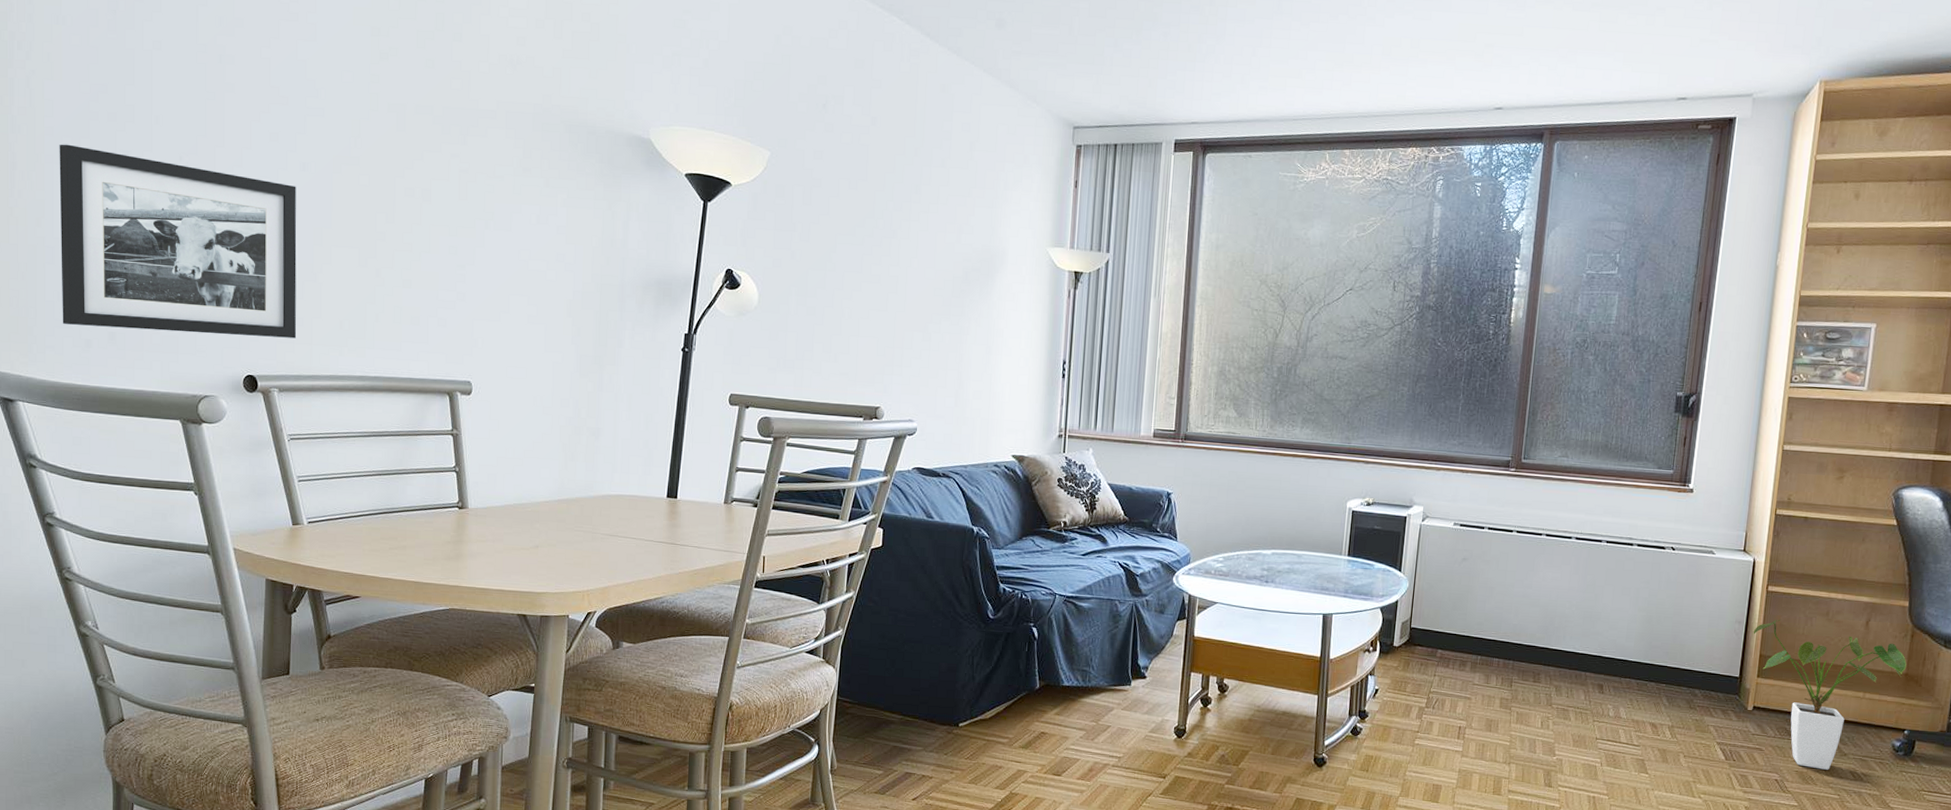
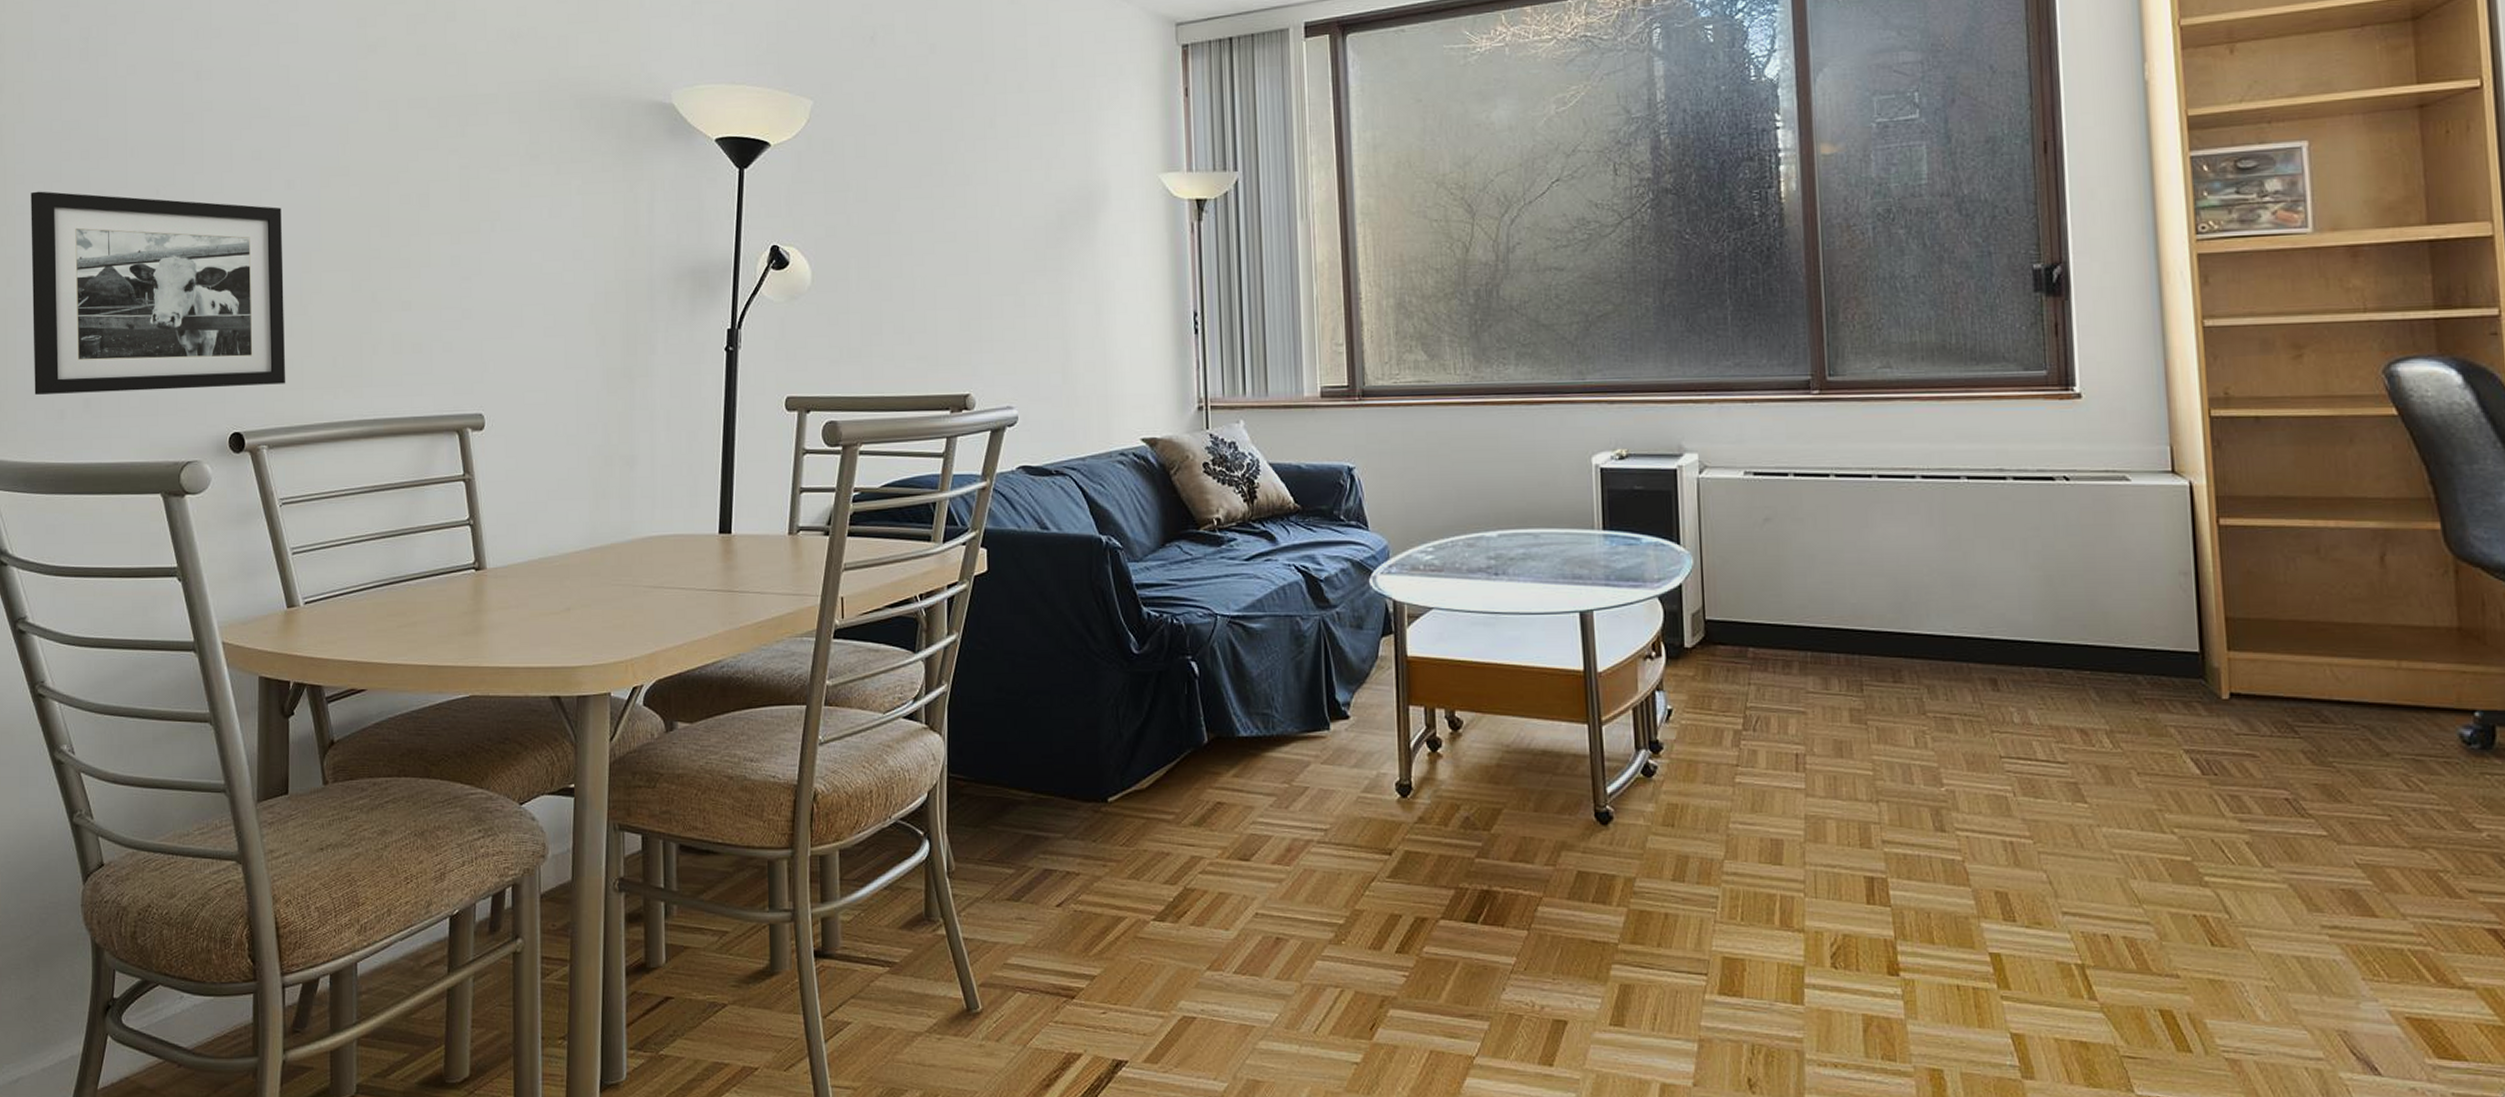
house plant: present [1753,619,1907,770] -> none [2208,563,2457,779]

